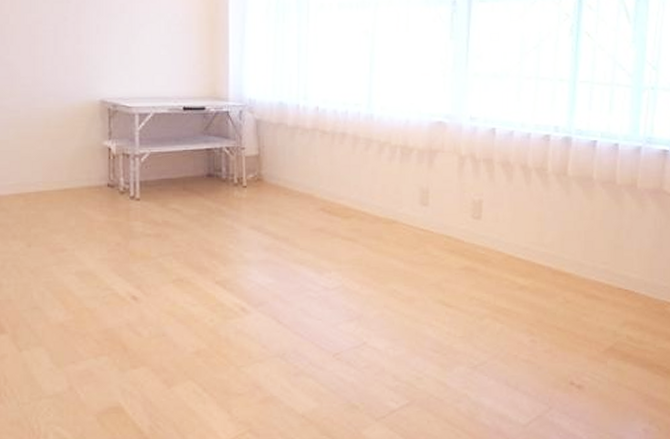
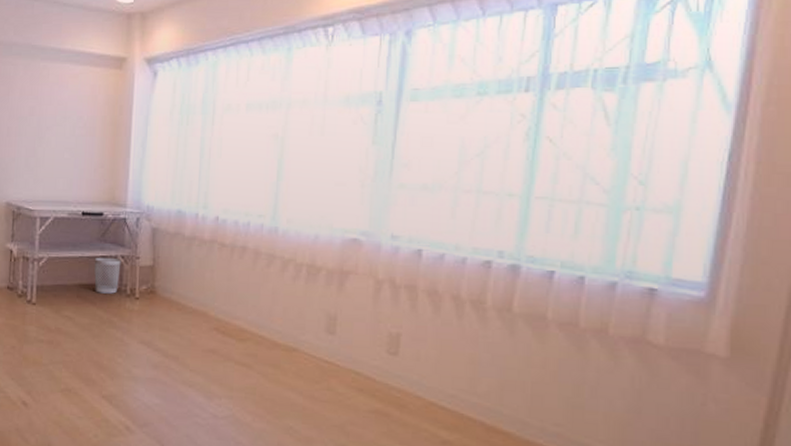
wastebasket: none [199,149,227,184] -> present [94,257,121,294]

